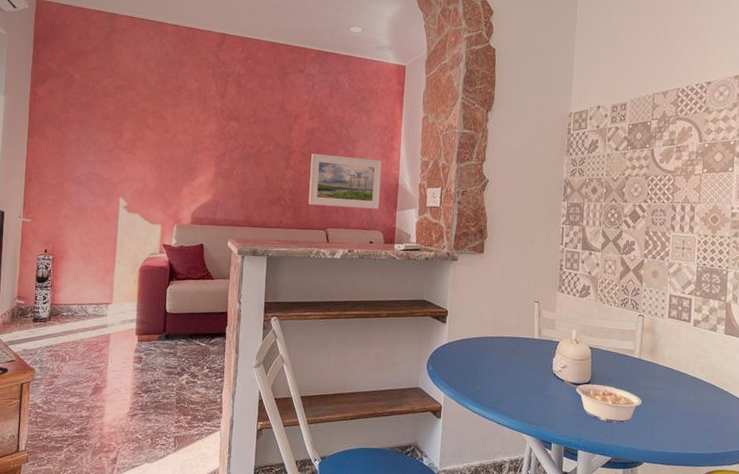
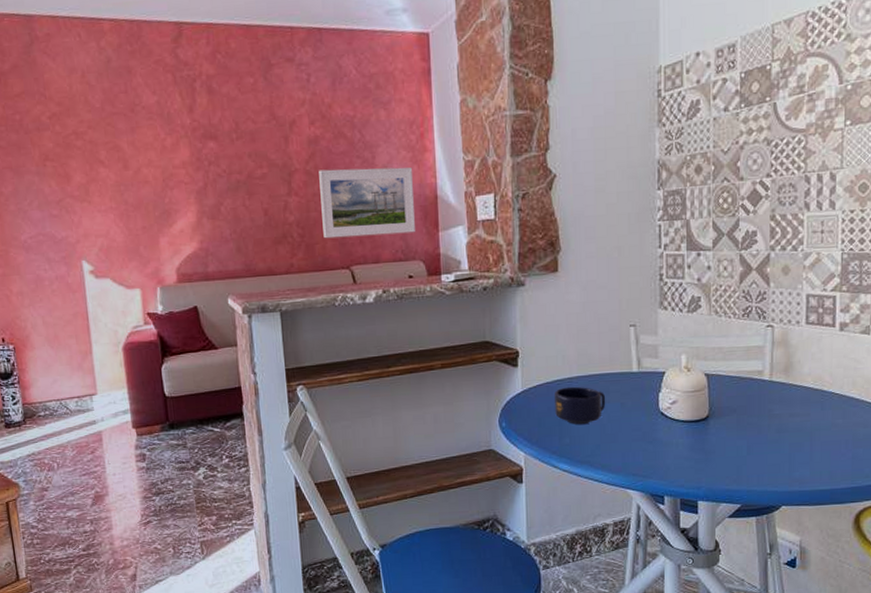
mug: none [472,344,512,376] -> present [555,386,606,425]
legume: present [564,380,642,424] -> none [675,418,776,463]

